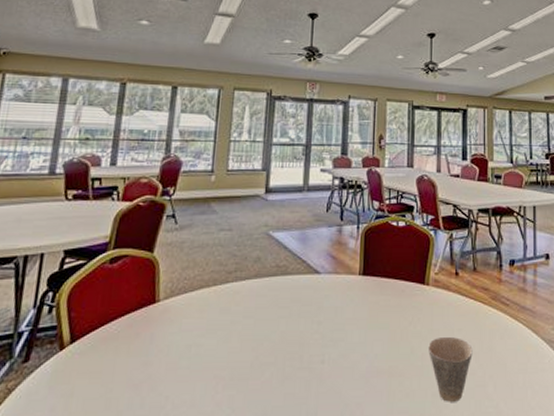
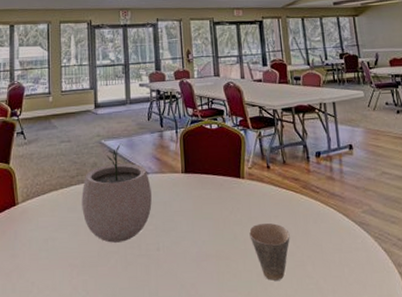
plant pot: none [237,237,322,352] -> present [82,144,152,243]

